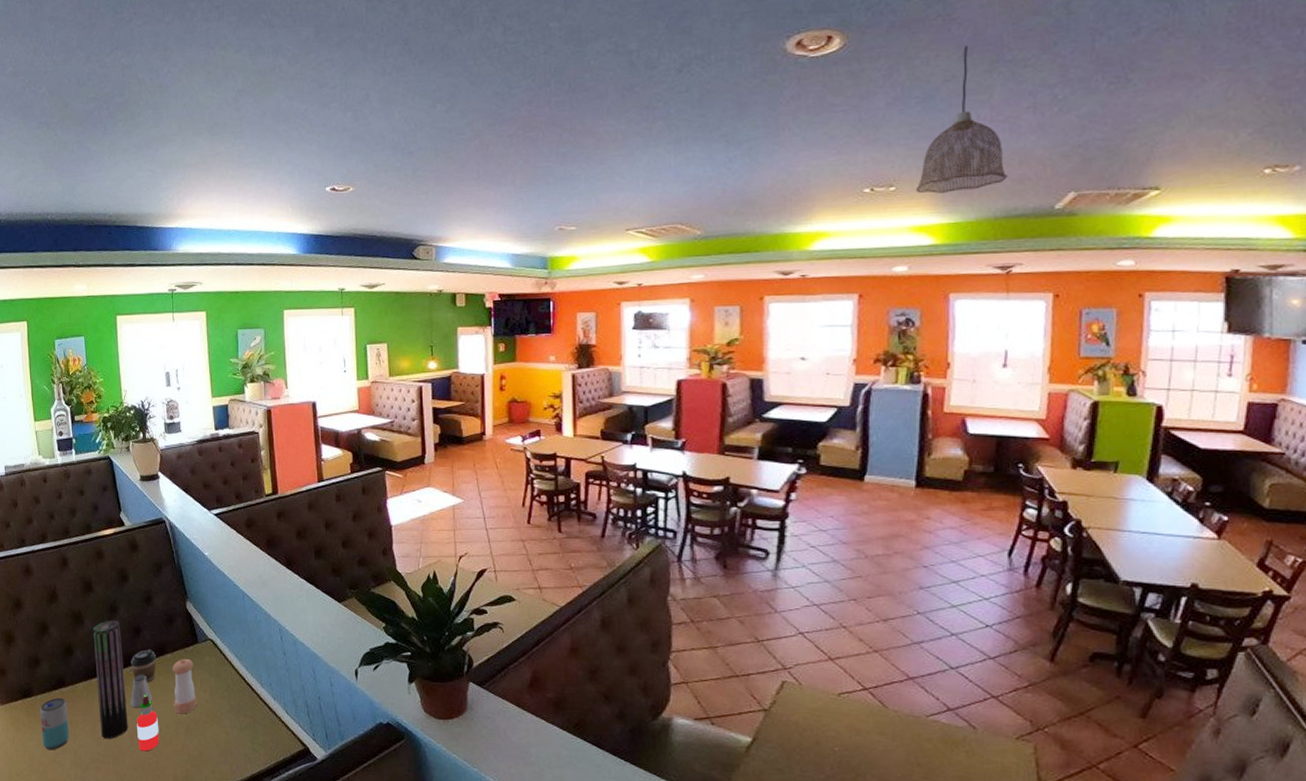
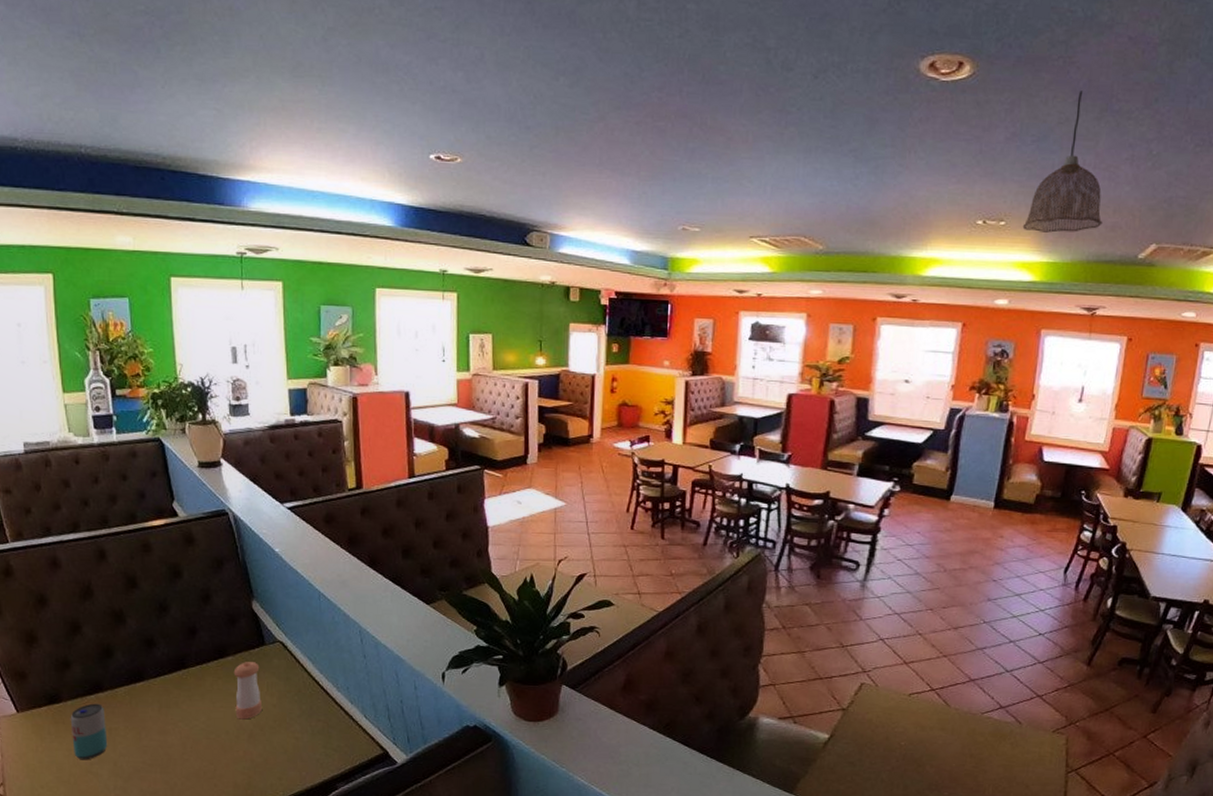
cylinder: present [93,620,128,740] -> none [138,619,180,748]
saltshaker: present [130,674,153,708] -> none [182,678,210,714]
coffee cup: present [131,648,156,684] -> none [184,650,215,688]
hot sauce: present [137,694,160,752] -> none [191,699,217,759]

